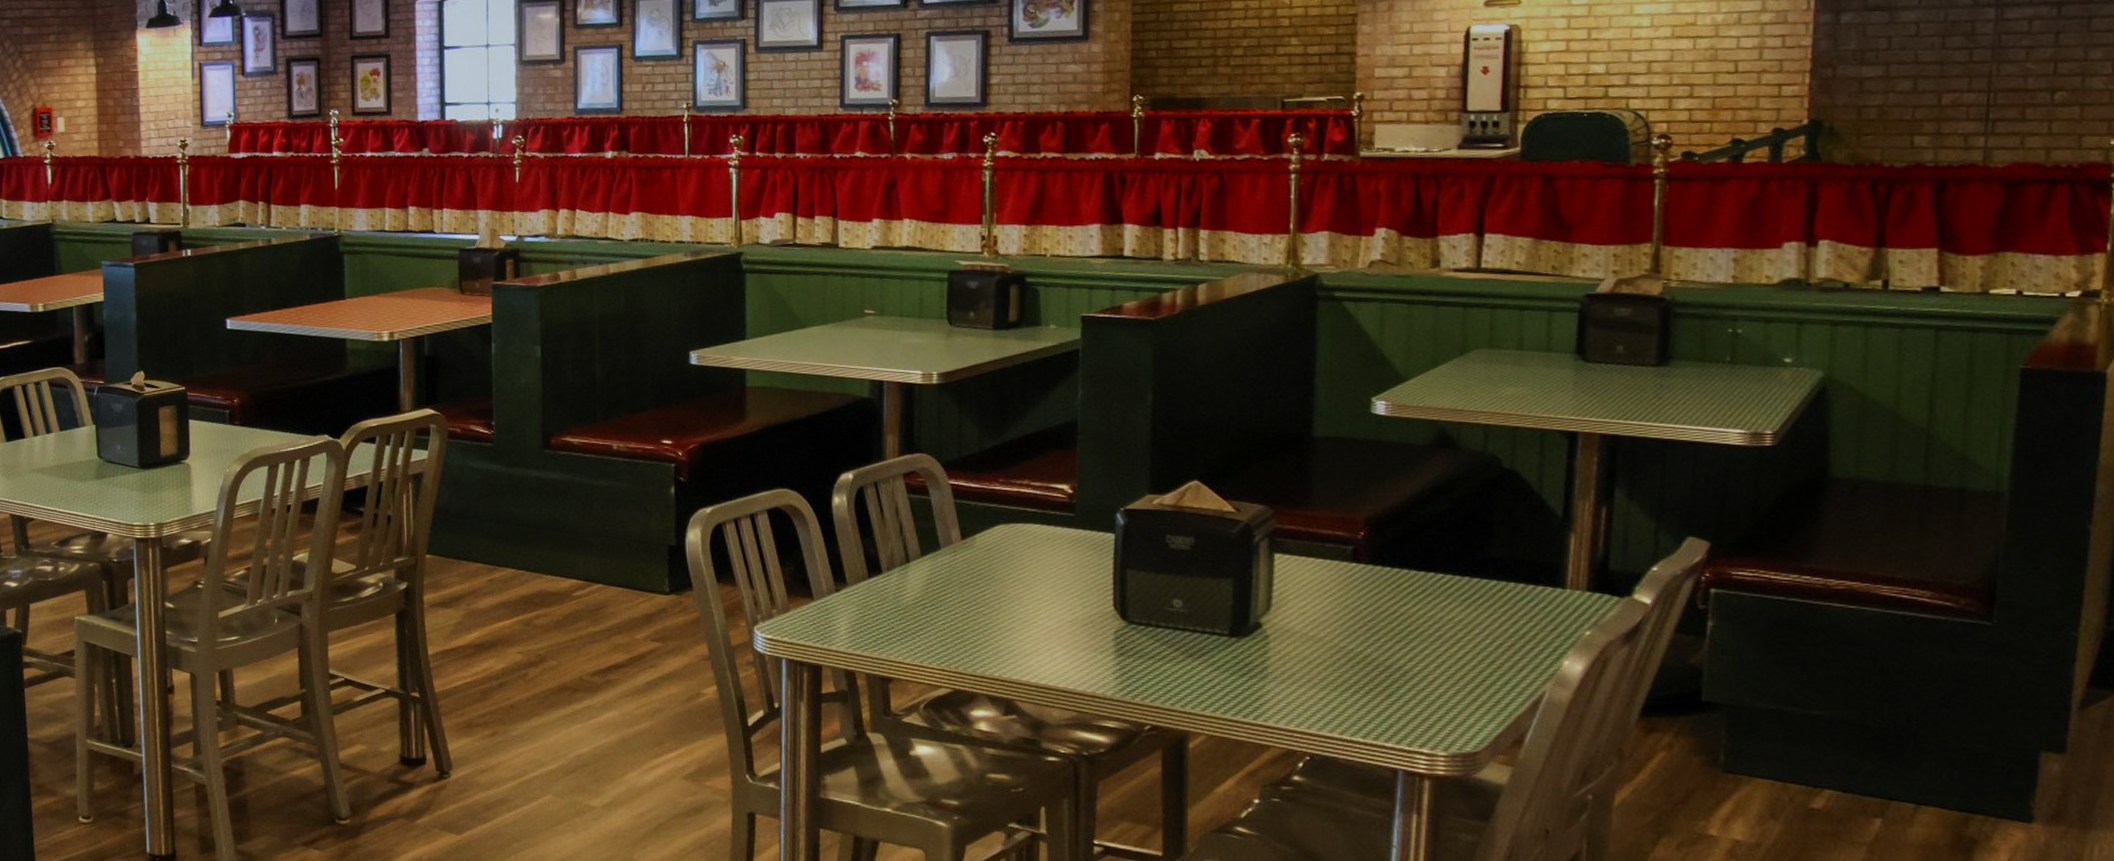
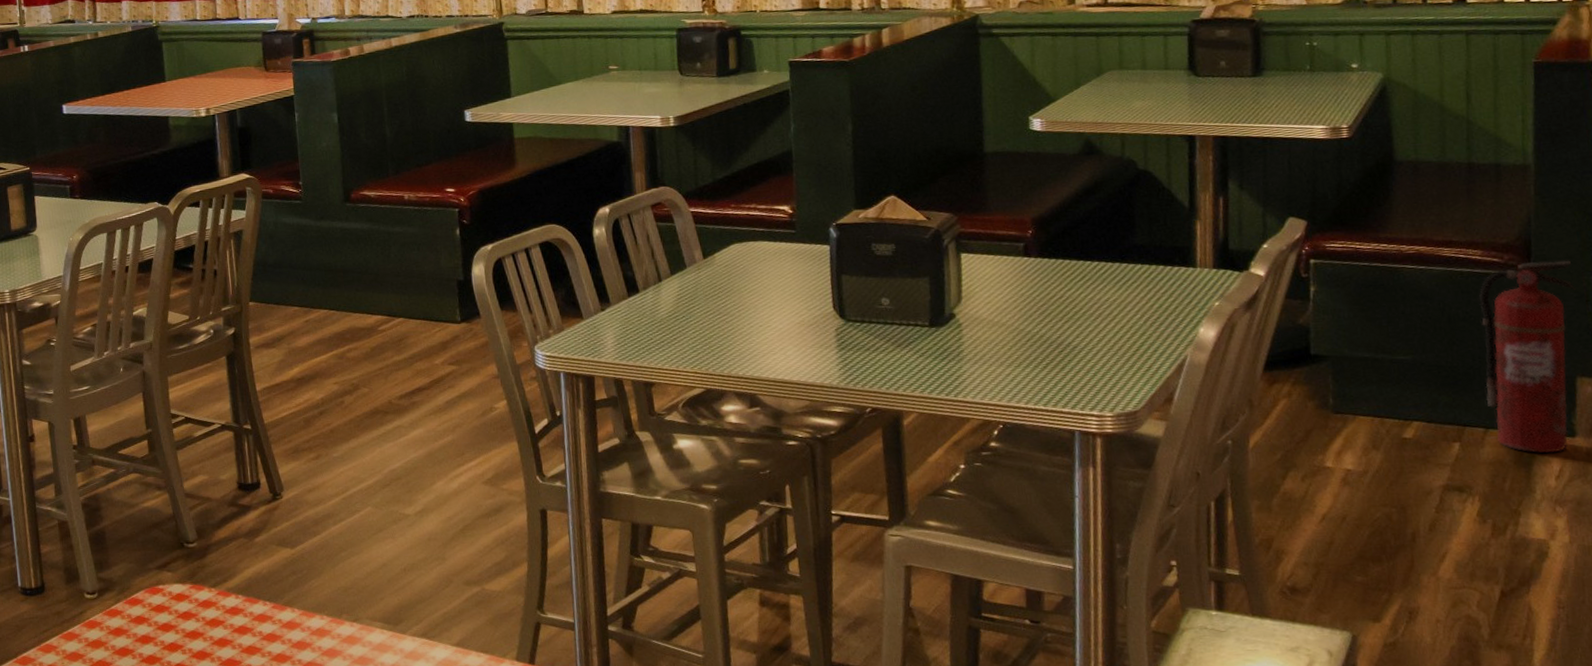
fire extinguisher: none [1921,610,2049,840] -> present [1479,260,1576,454]

